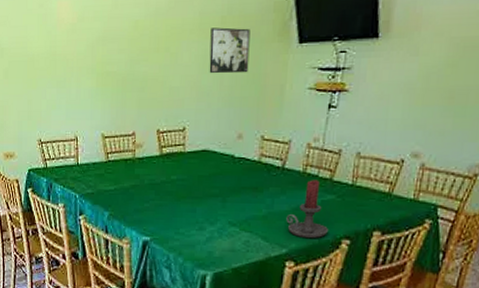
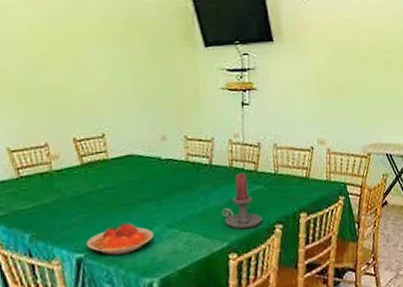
plate: none [154,213,215,243] -> present [86,221,154,255]
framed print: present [209,27,250,74] -> none [115,32,161,78]

